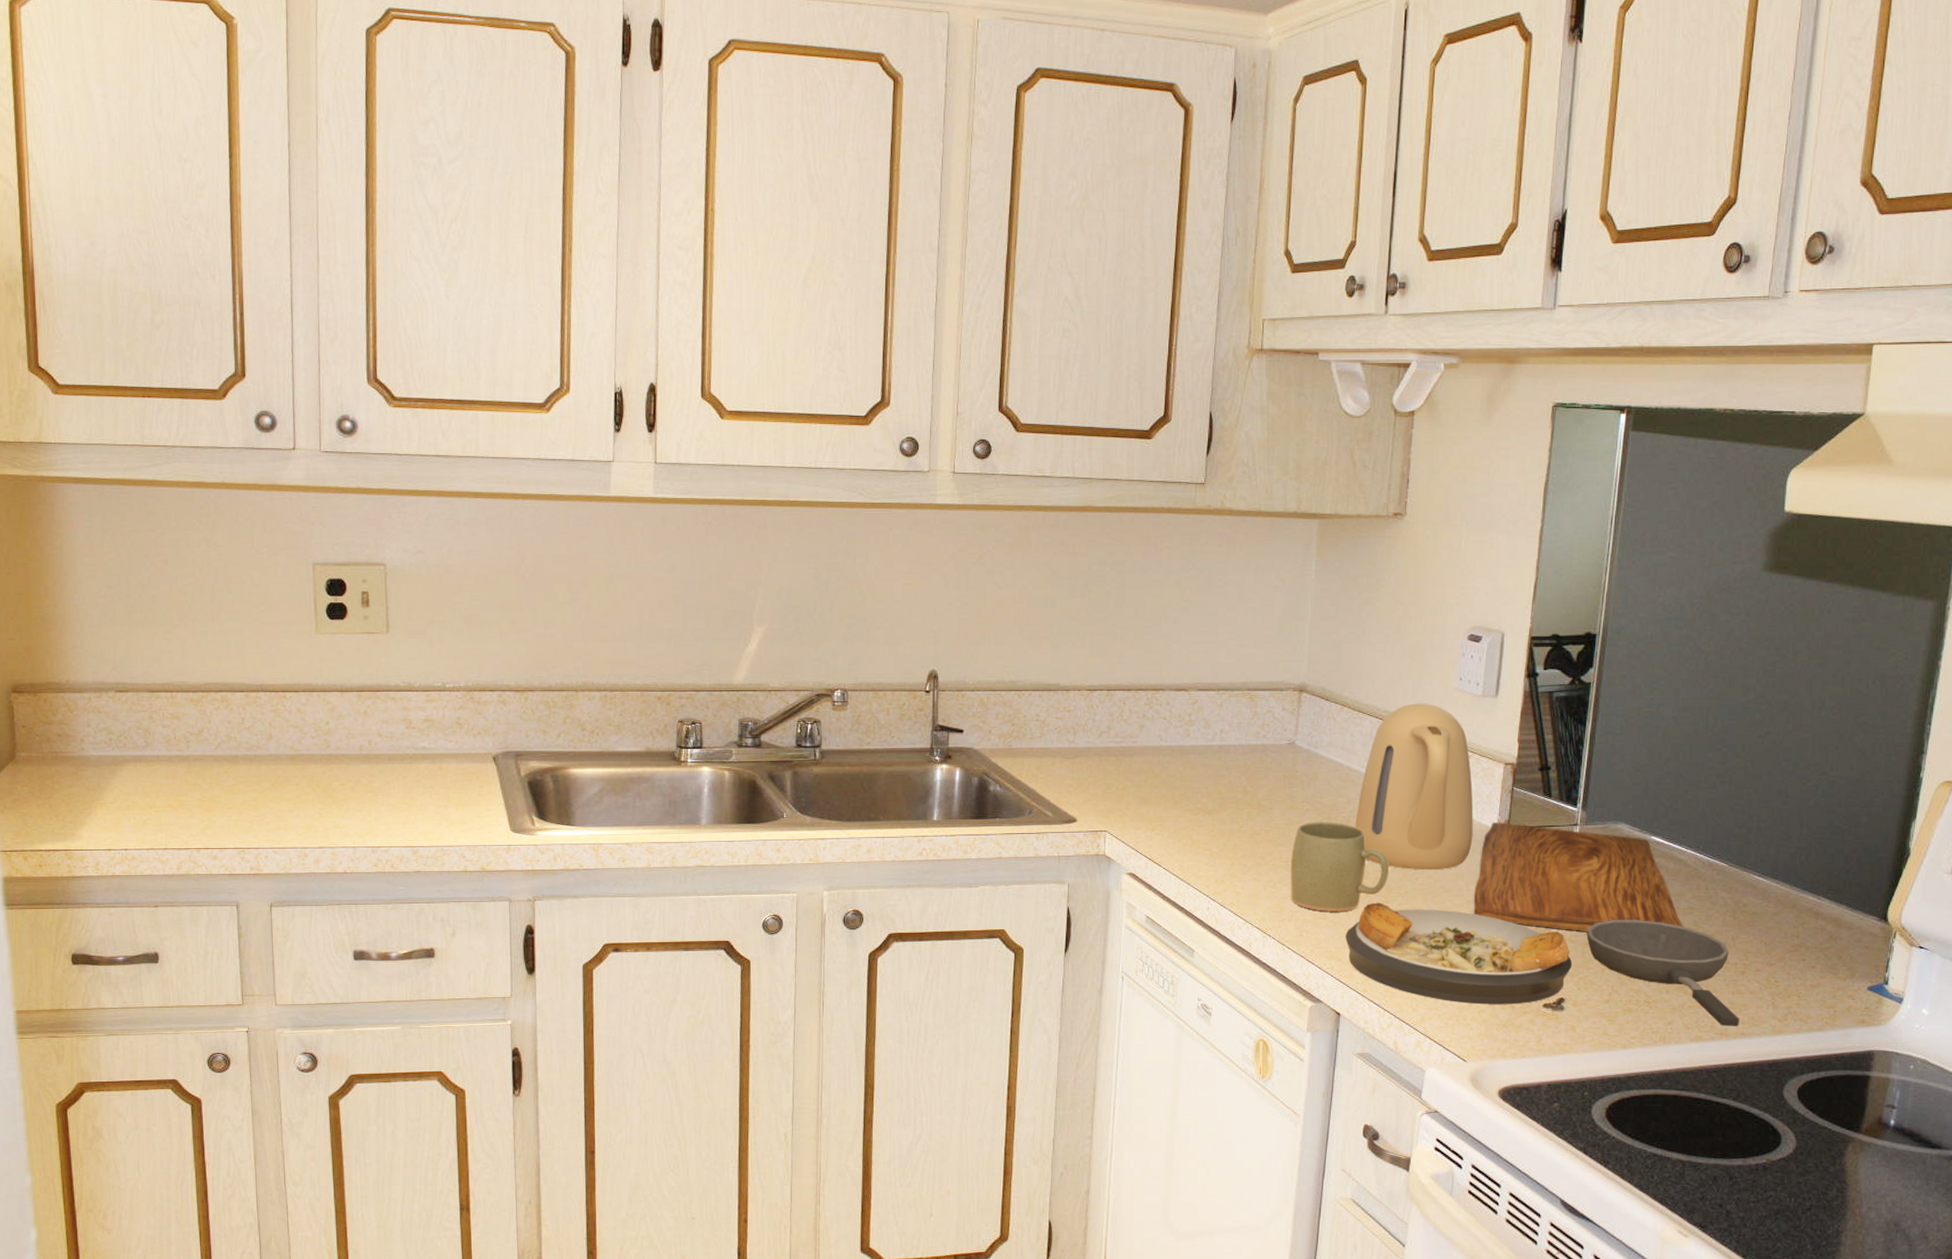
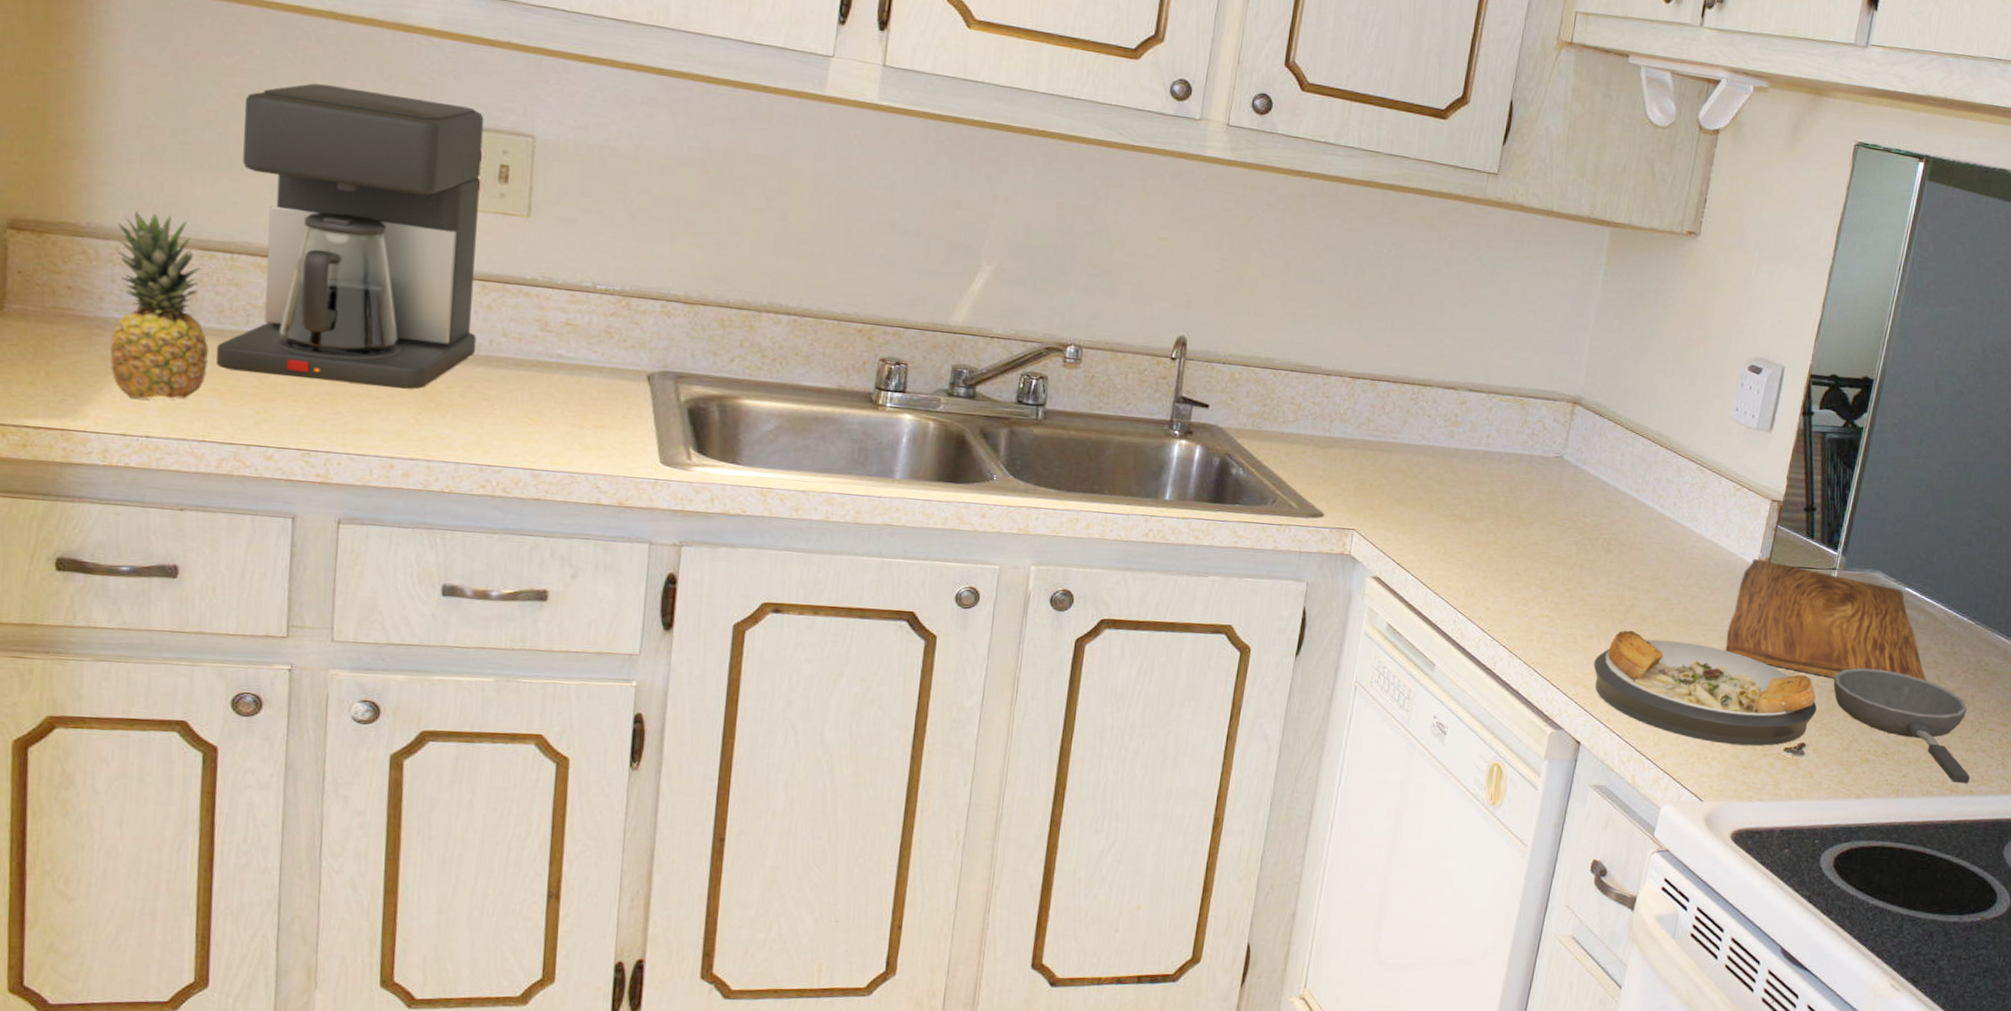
fruit: none [87,666,164,819] -> present [109,210,209,399]
coffee maker: none [167,544,359,789] -> present [215,83,484,389]
mug: present [1291,822,1390,912] -> none [1542,541,1646,637]
kettle: present [1355,703,1474,870] -> none [1615,429,1738,603]

